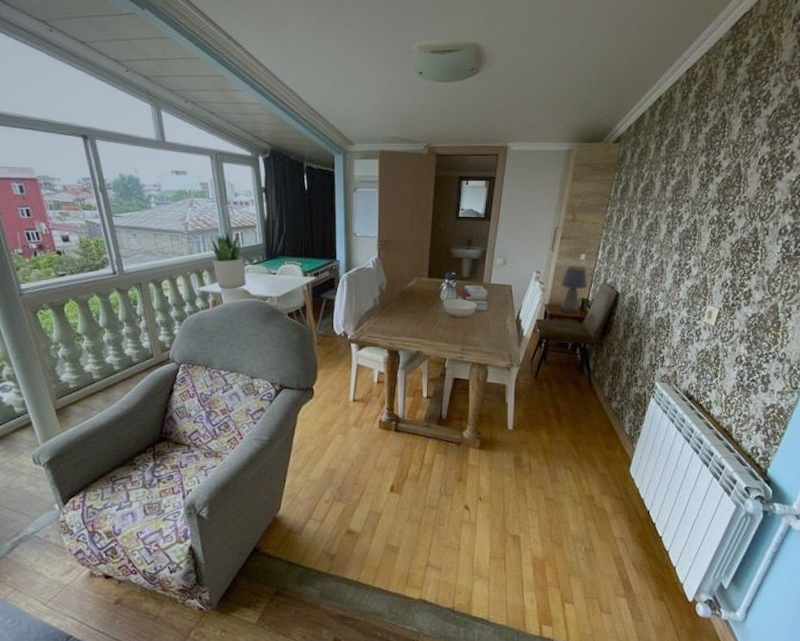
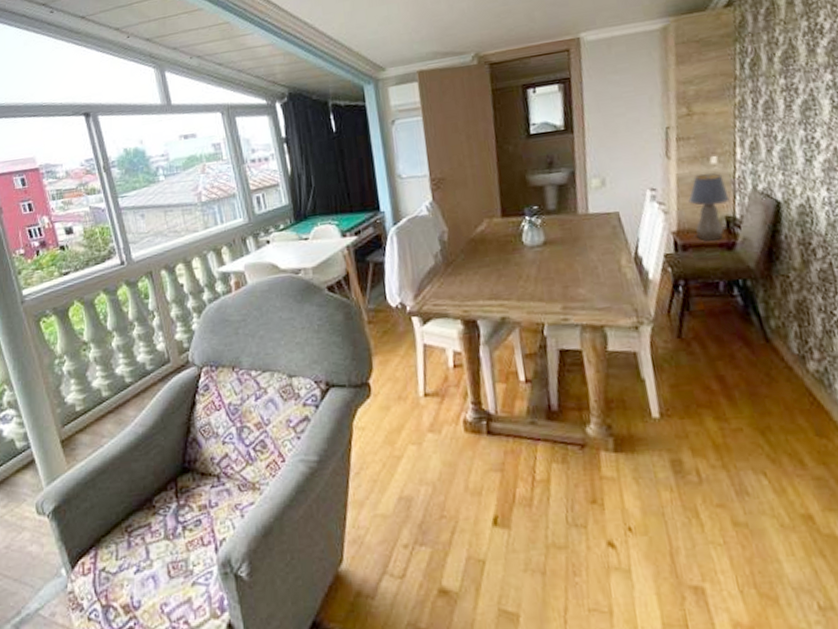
planter: present [210,230,246,289] -> none [227,192,273,266]
bowl: present [442,299,478,319] -> none [526,239,576,268]
books: present [455,285,489,311] -> none [541,218,591,252]

